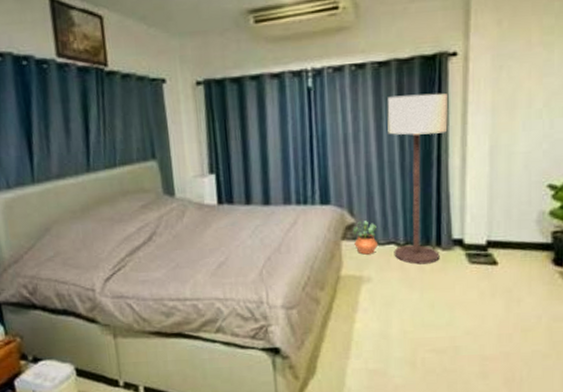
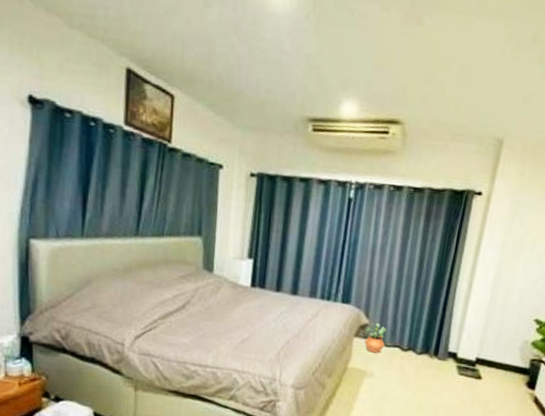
floor lamp: present [387,93,448,265] -> none [397,219,467,370]

